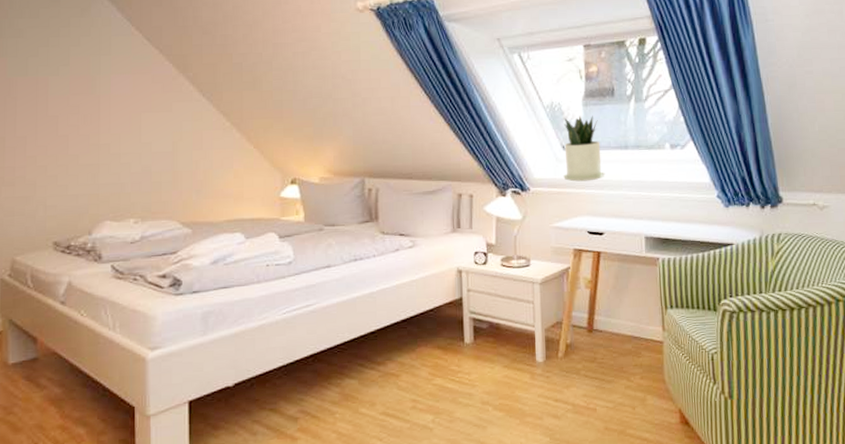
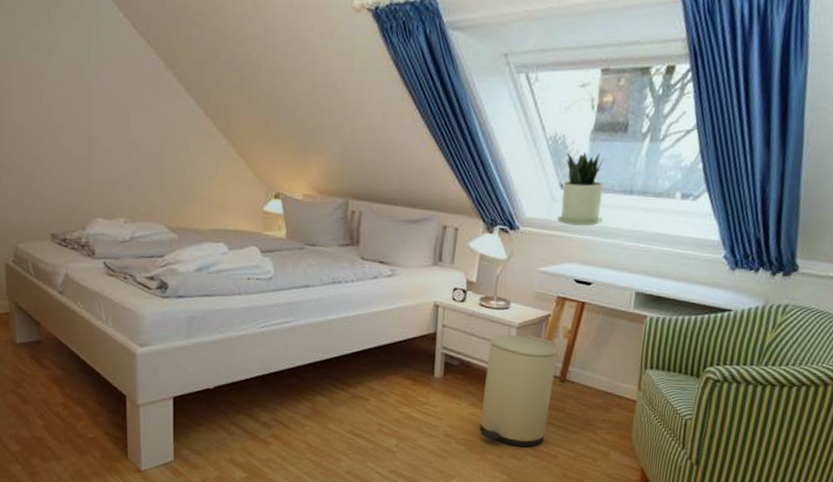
pedal bin: none [515,289,582,405] -> present [480,334,558,448]

